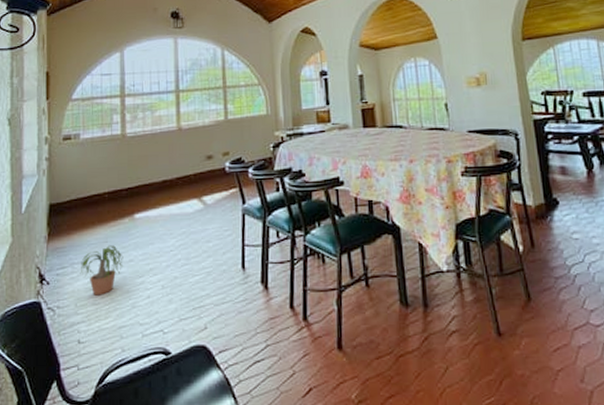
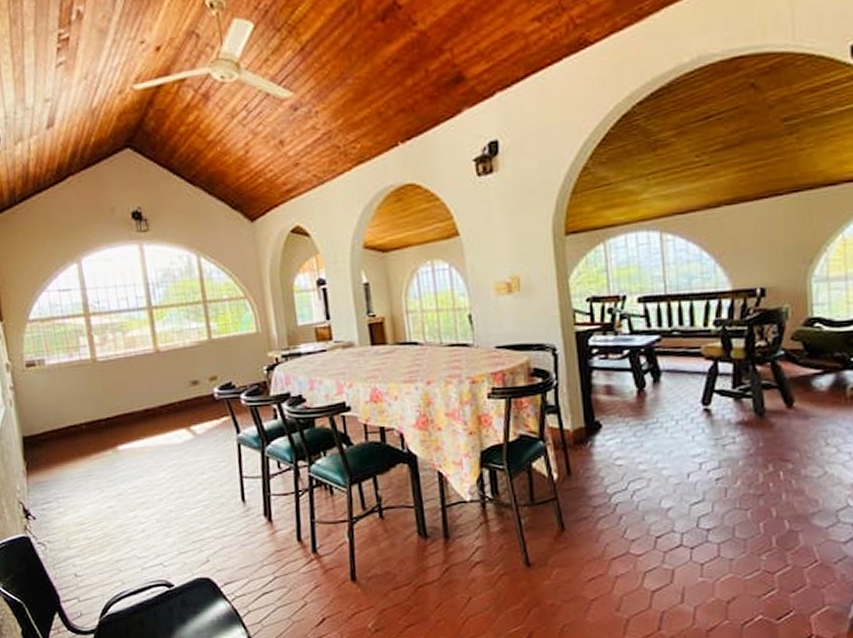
potted plant: present [80,245,124,296] -> none [66,479,113,530]

